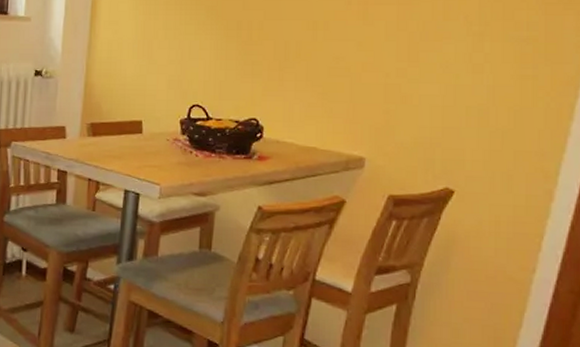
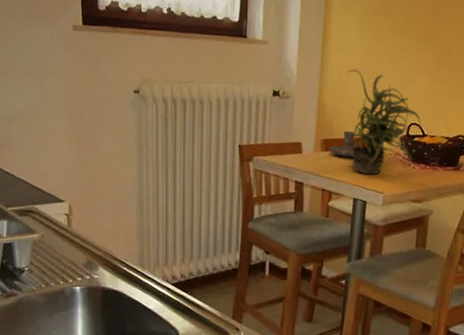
candle holder: none [98,113,136,143] -> present [330,130,363,157]
potted plant: none [111,46,205,164] -> present [342,69,421,175]

